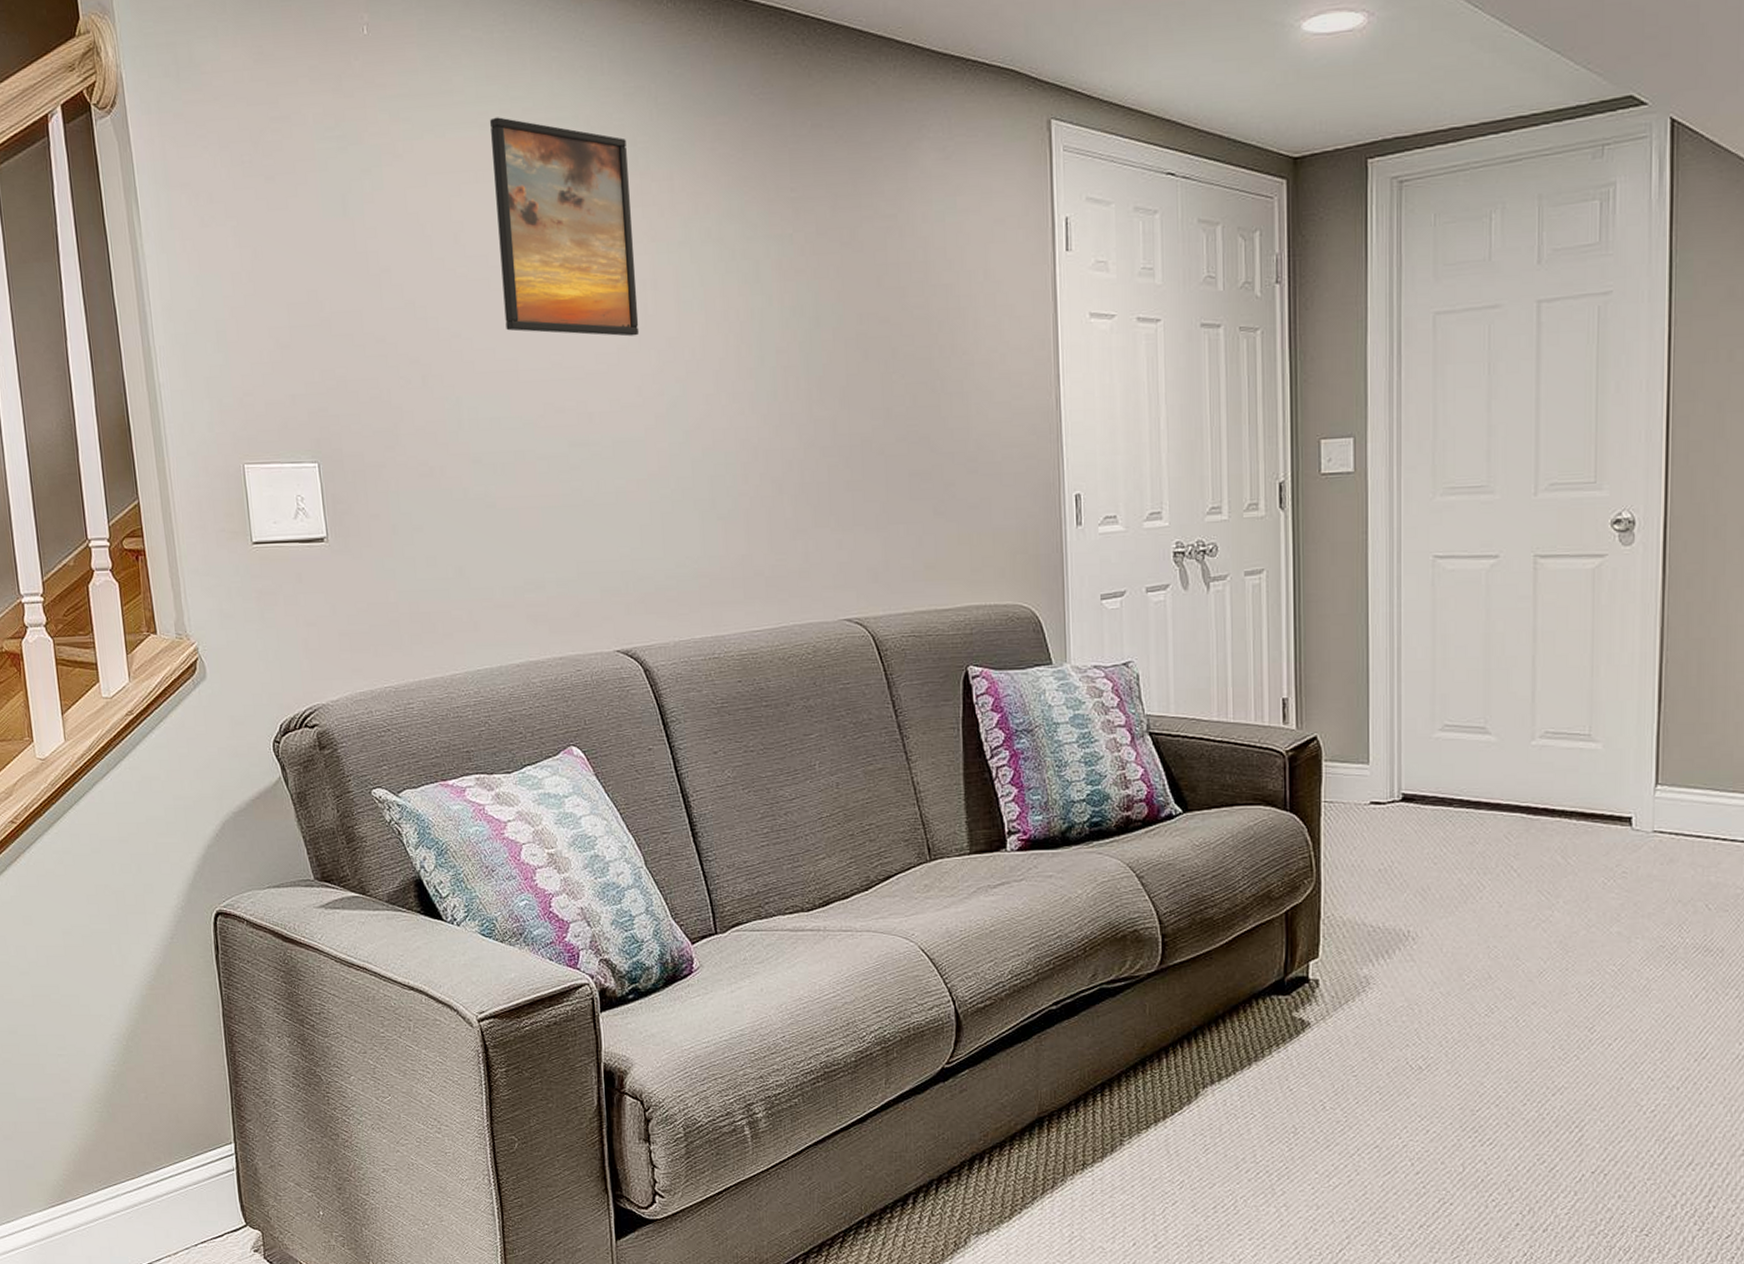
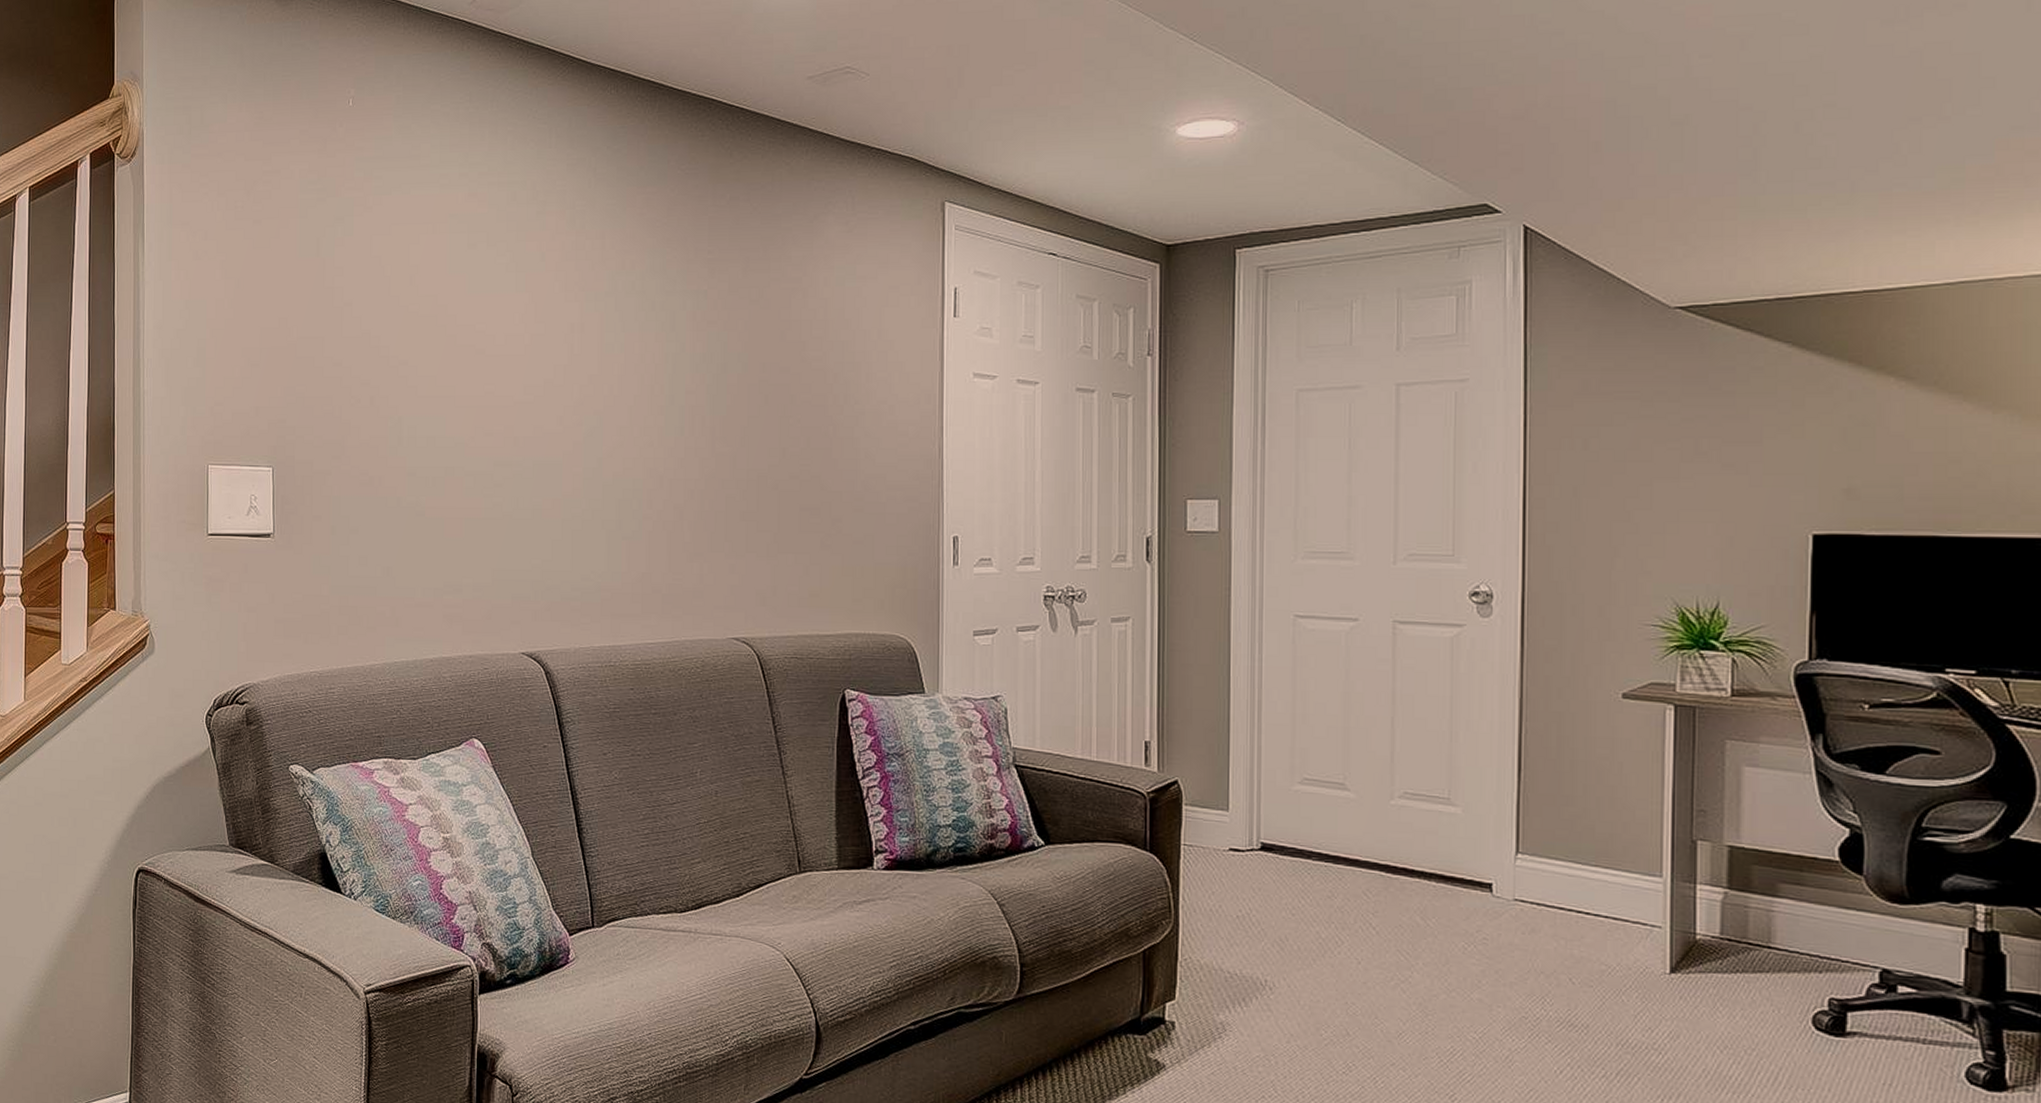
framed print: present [490,117,640,337] -> none [448,179,566,372]

